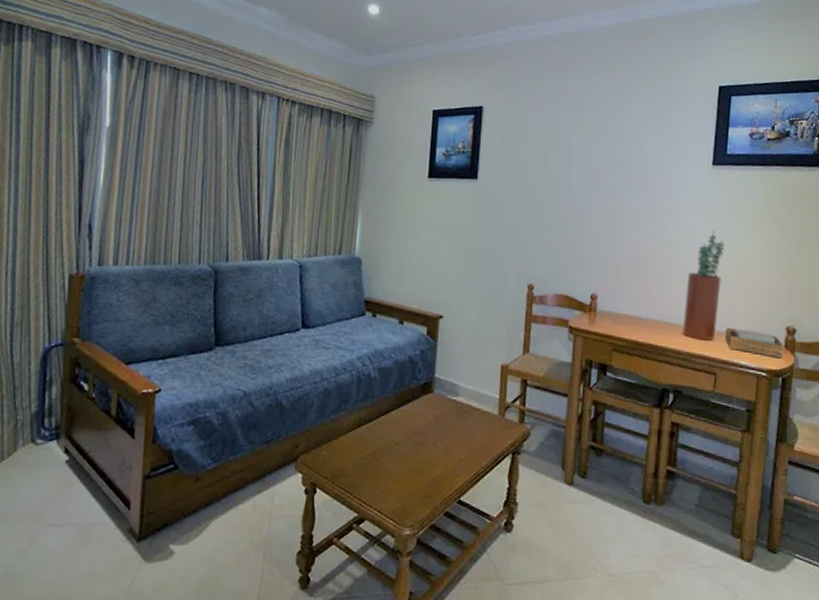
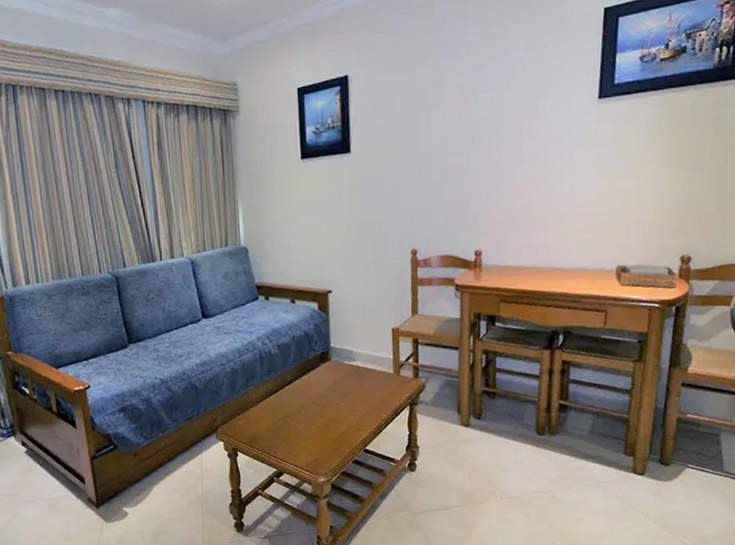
vase: present [682,230,724,341] -> none [570,168,613,281]

